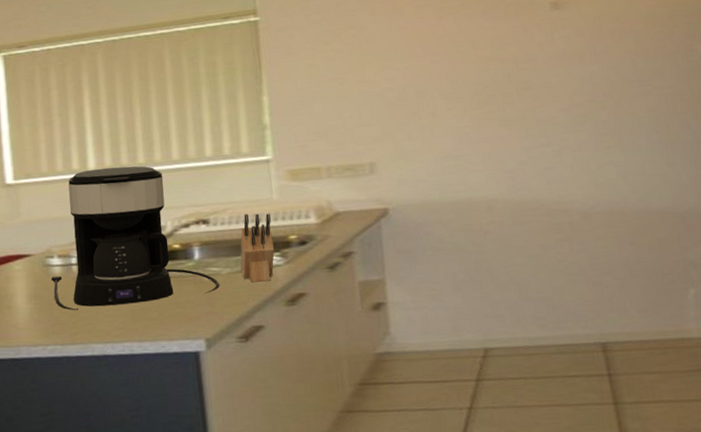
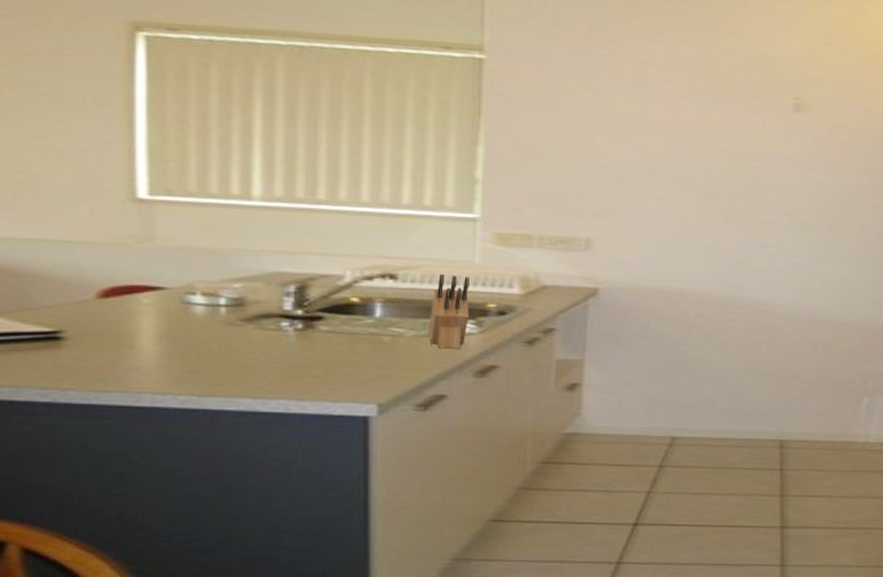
coffee maker: present [51,166,219,311] -> none [191,197,401,359]

